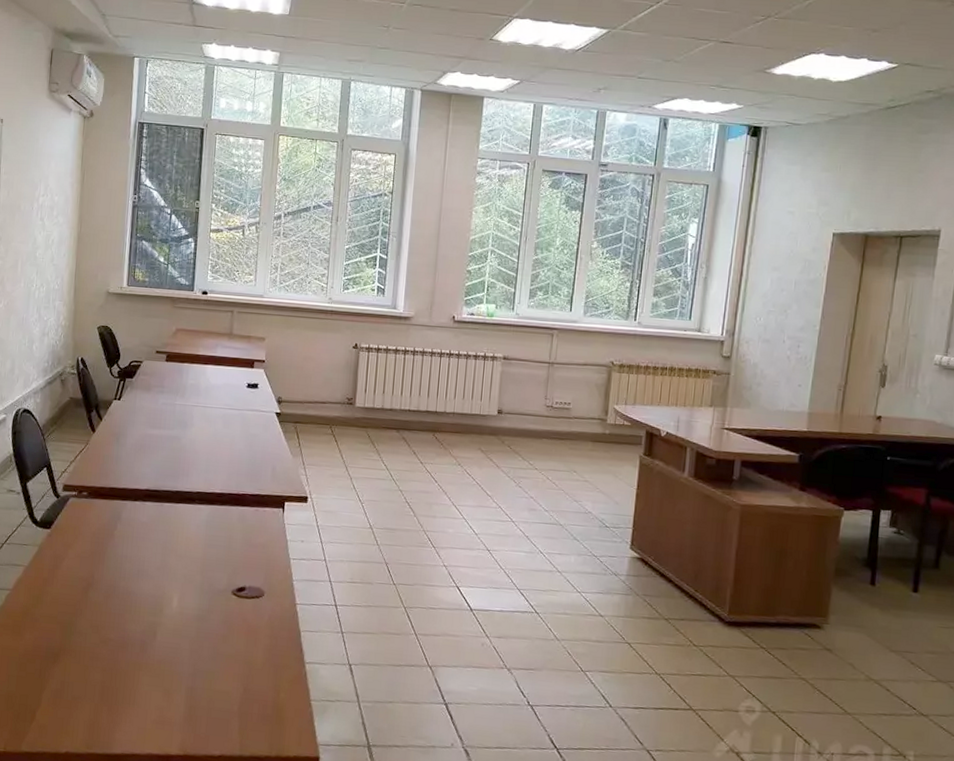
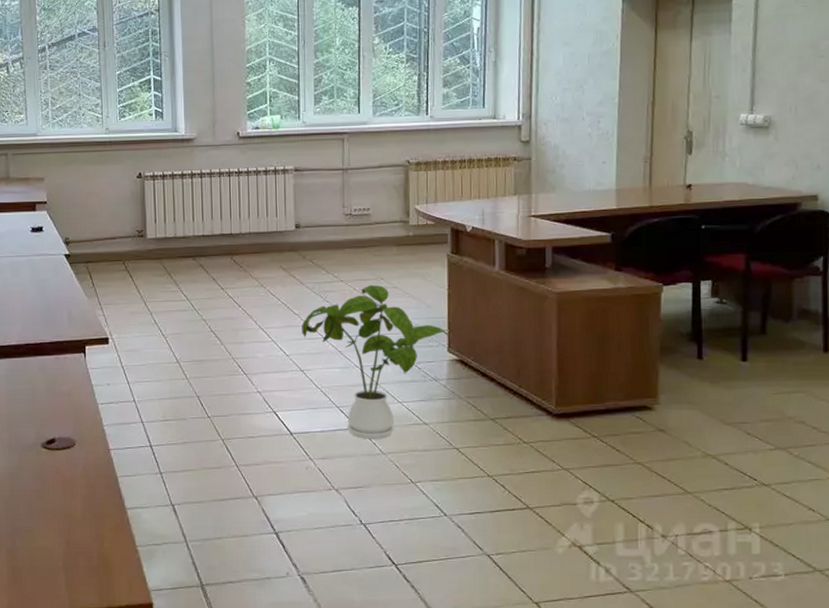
house plant: none [492,475,634,625] -> present [301,284,450,439]

